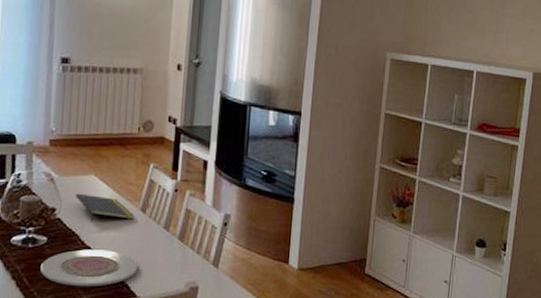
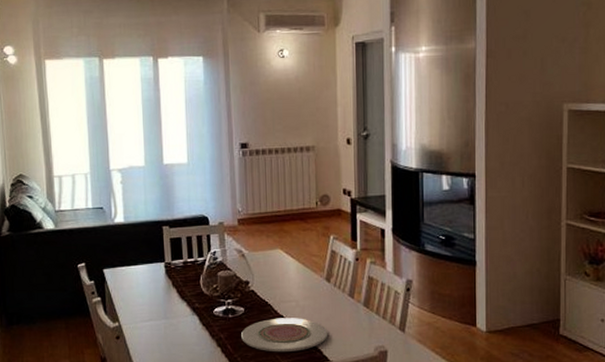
notepad: present [76,193,134,224] -> none [265,266,320,294]

